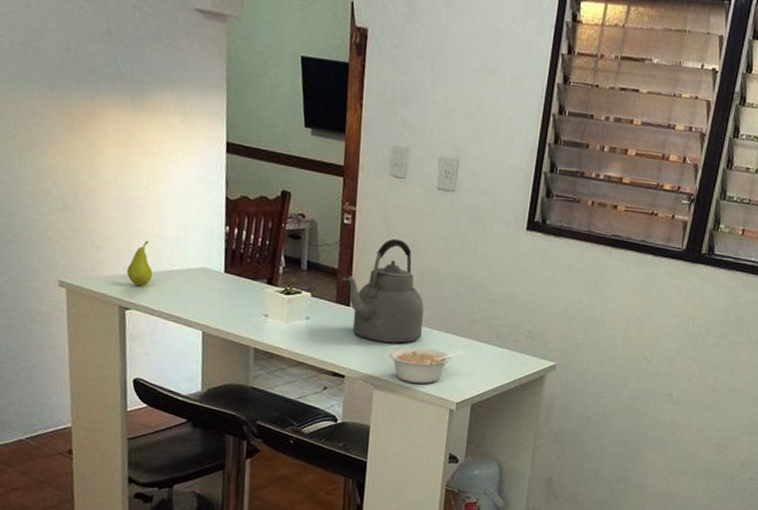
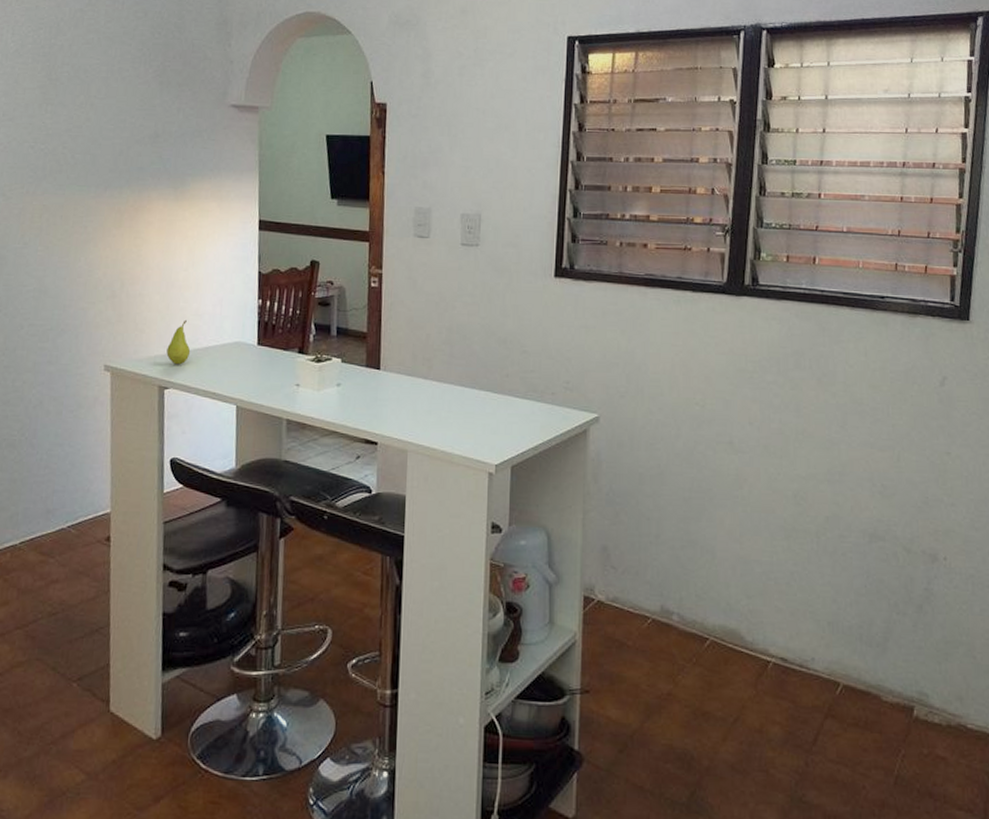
kettle: present [342,238,424,344] -> none [371,297,455,405]
legume: present [389,346,464,384] -> none [421,407,500,446]

